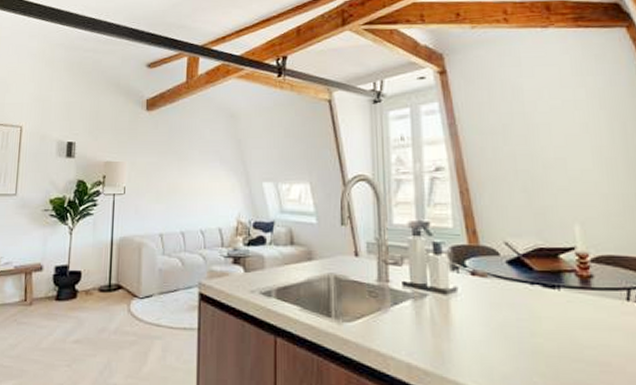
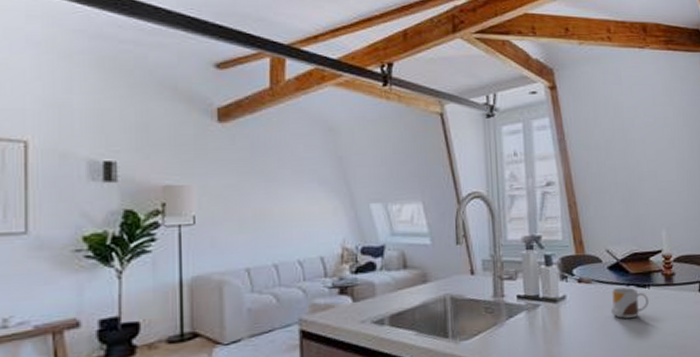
mug: none [510,286,560,321] -> present [610,287,650,319]

